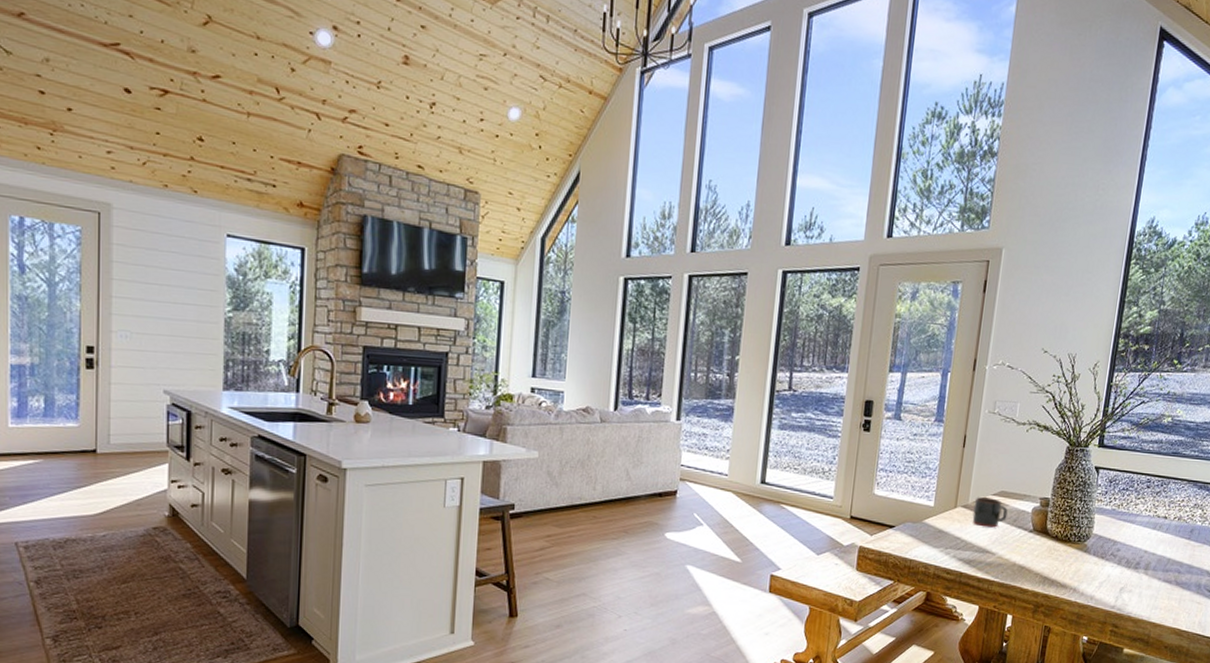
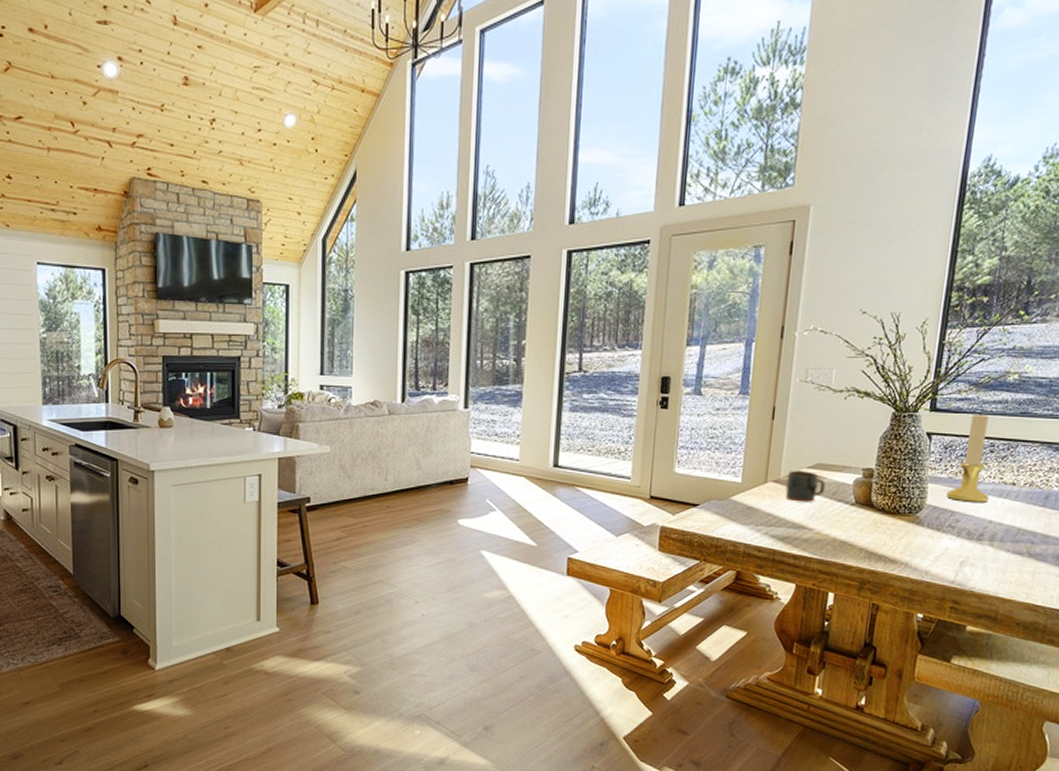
candle holder: none [1110,450,1147,534] -> present [946,412,990,502]

